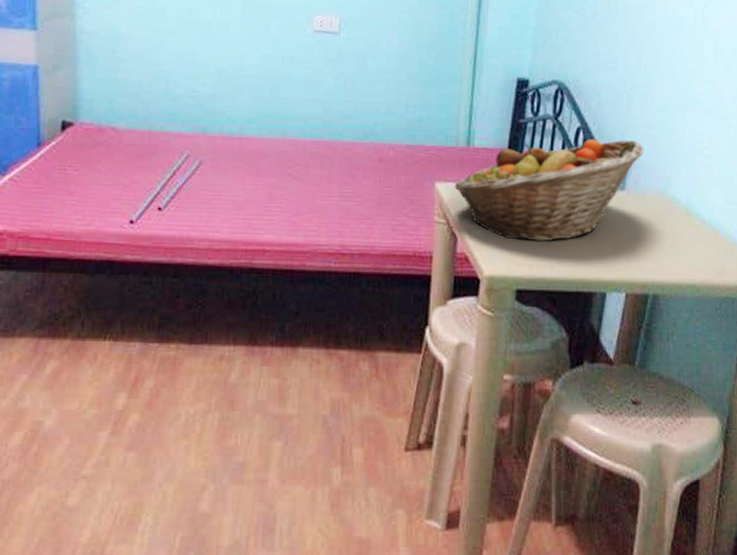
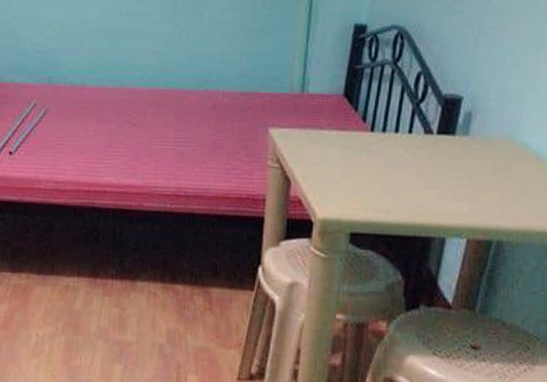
fruit basket: present [454,139,644,242] -> none [288,84,491,187]

